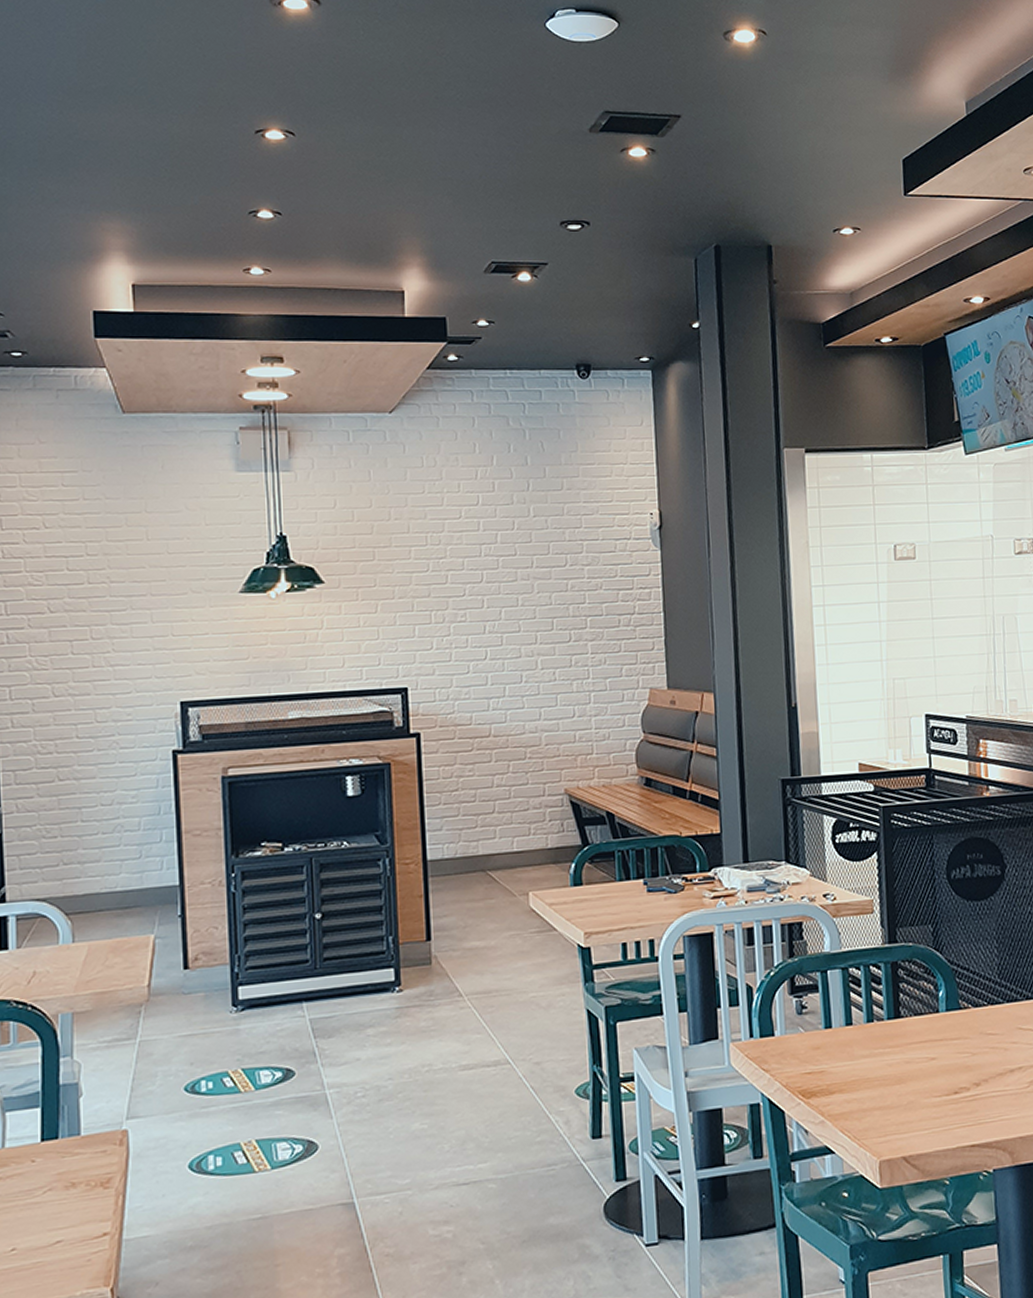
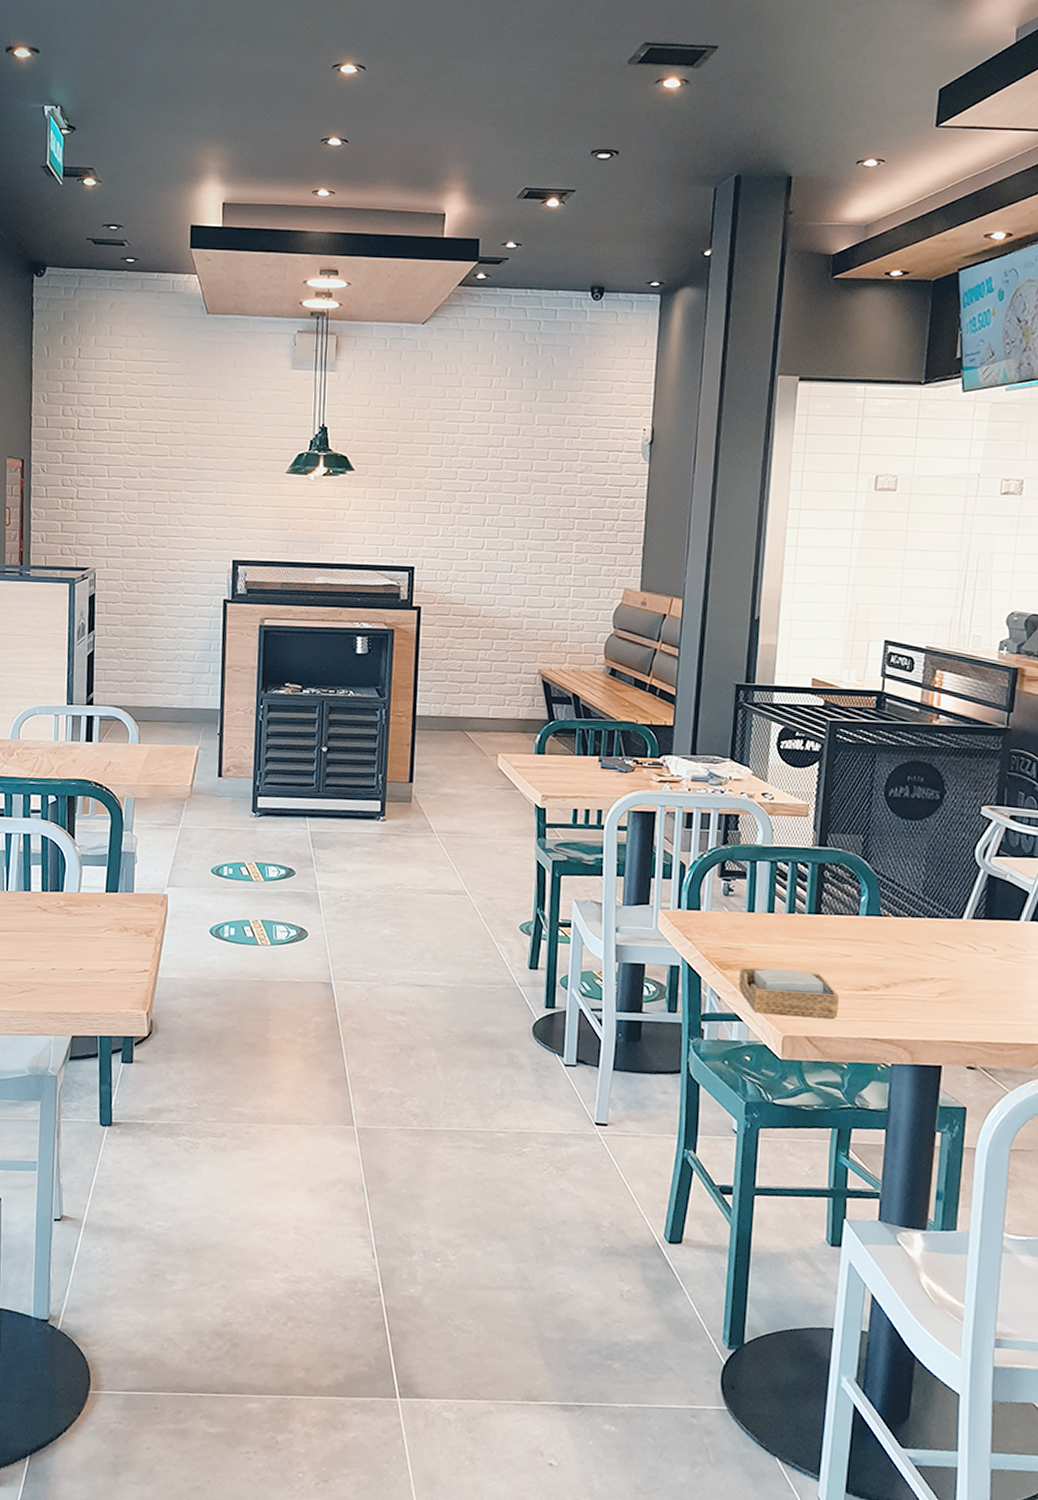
napkin holder: none [824,1083,932,1141] -> present [738,967,839,1020]

